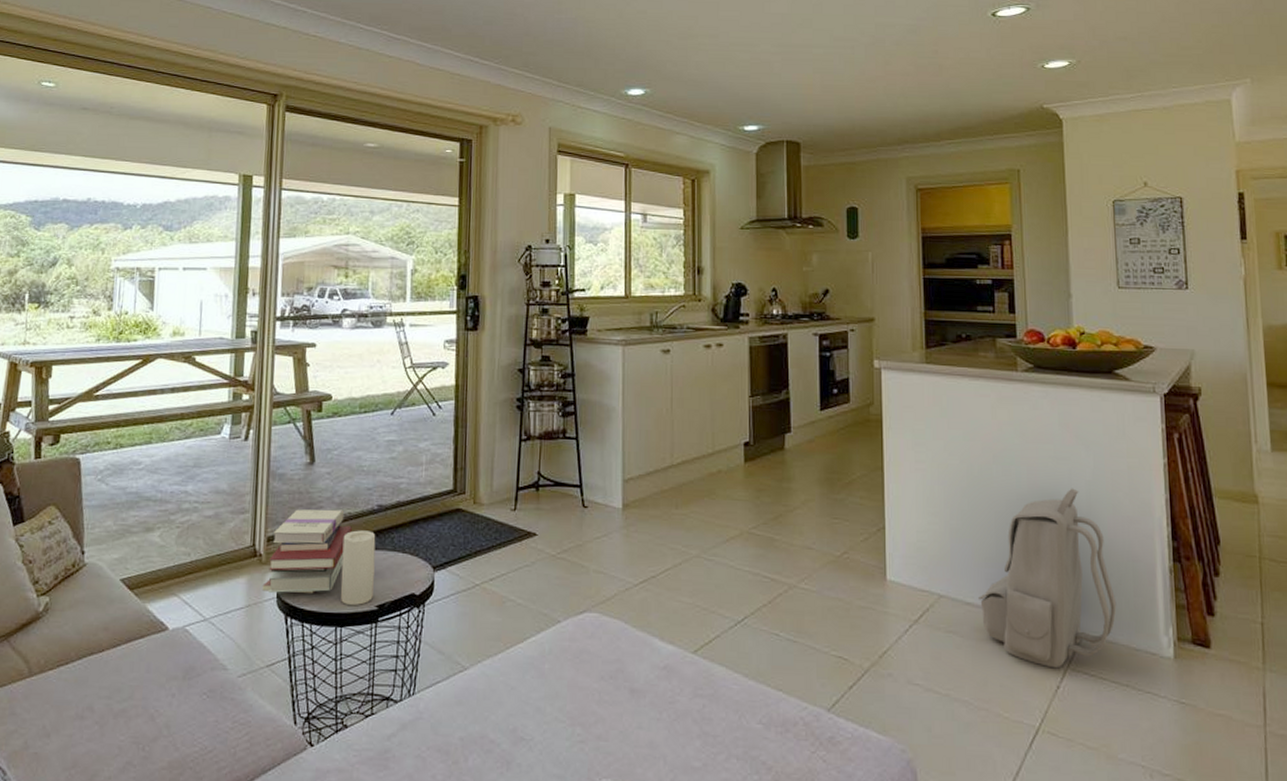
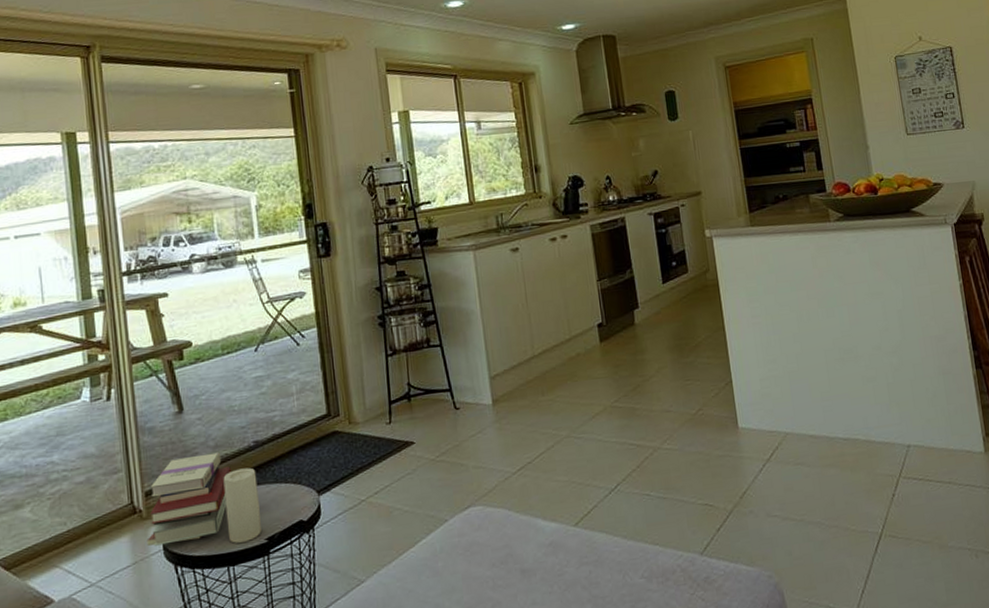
backpack: present [978,488,1117,669] -> none [819,318,935,480]

